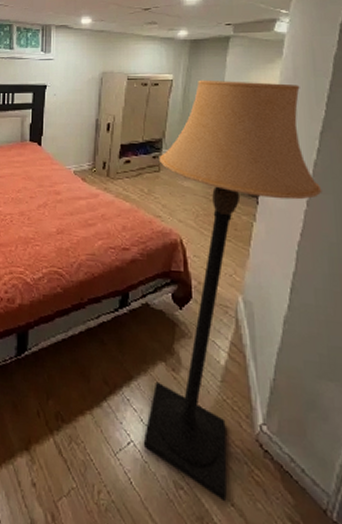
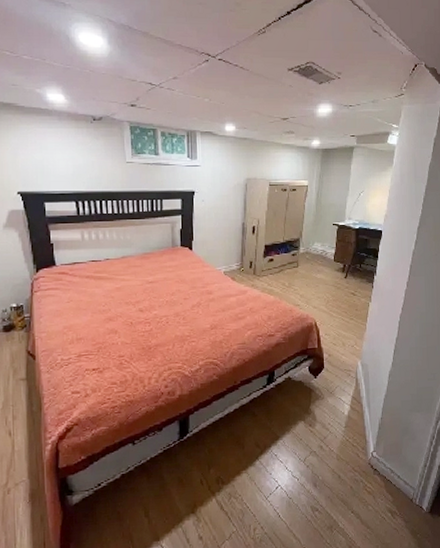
lamp: present [143,79,322,502] -> none [288,185,418,512]

